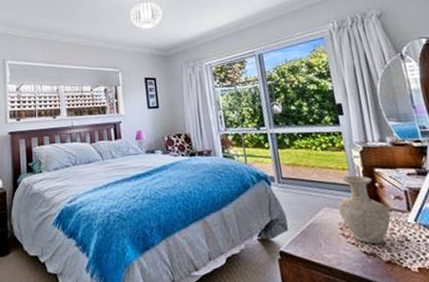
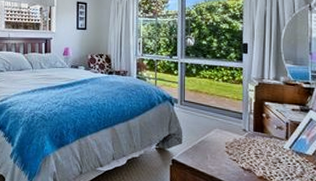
vase: present [337,175,391,245] -> none [227,105,270,163]

